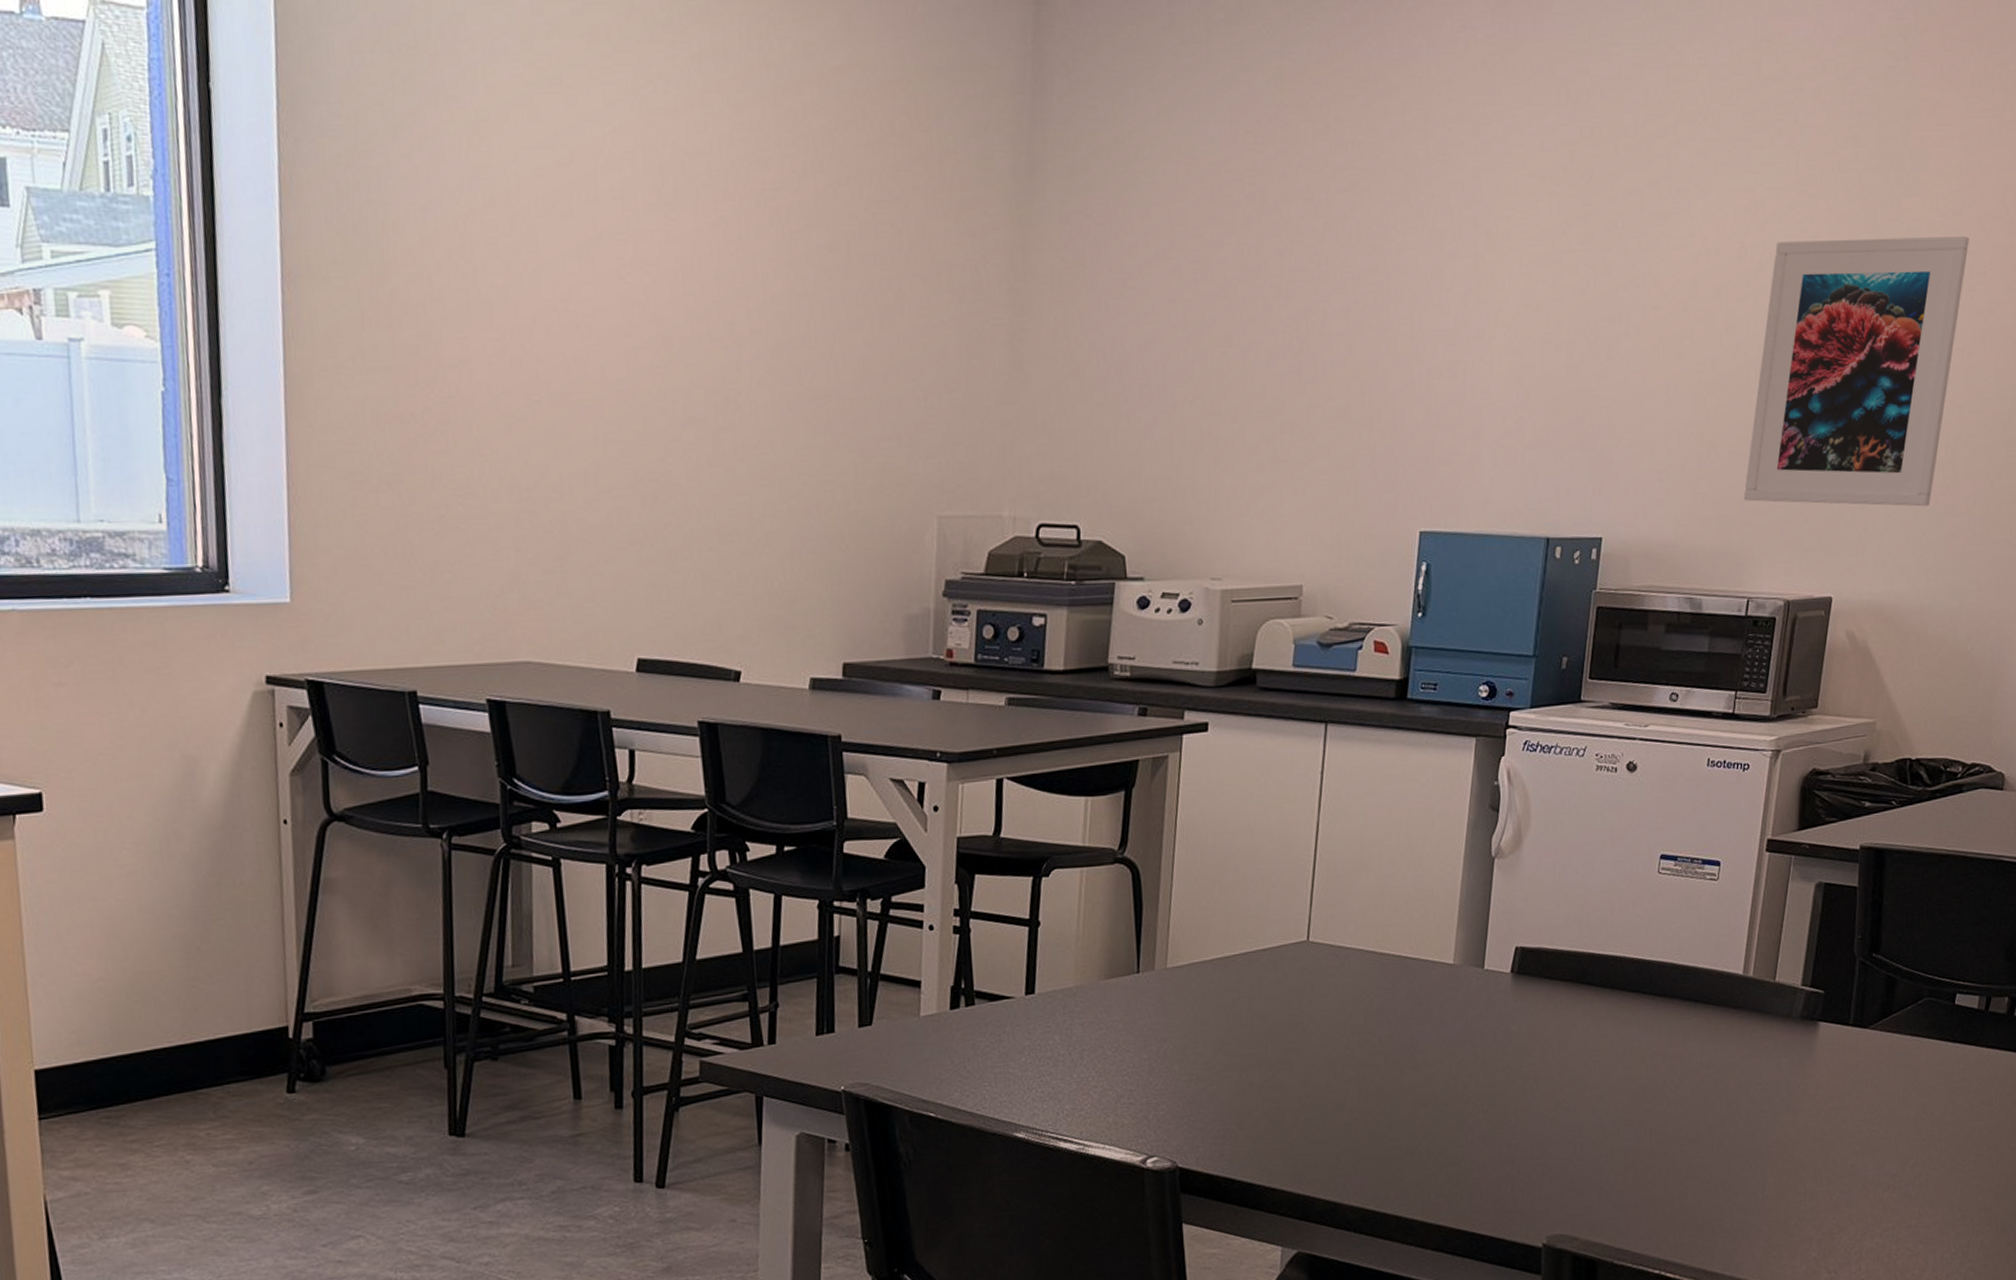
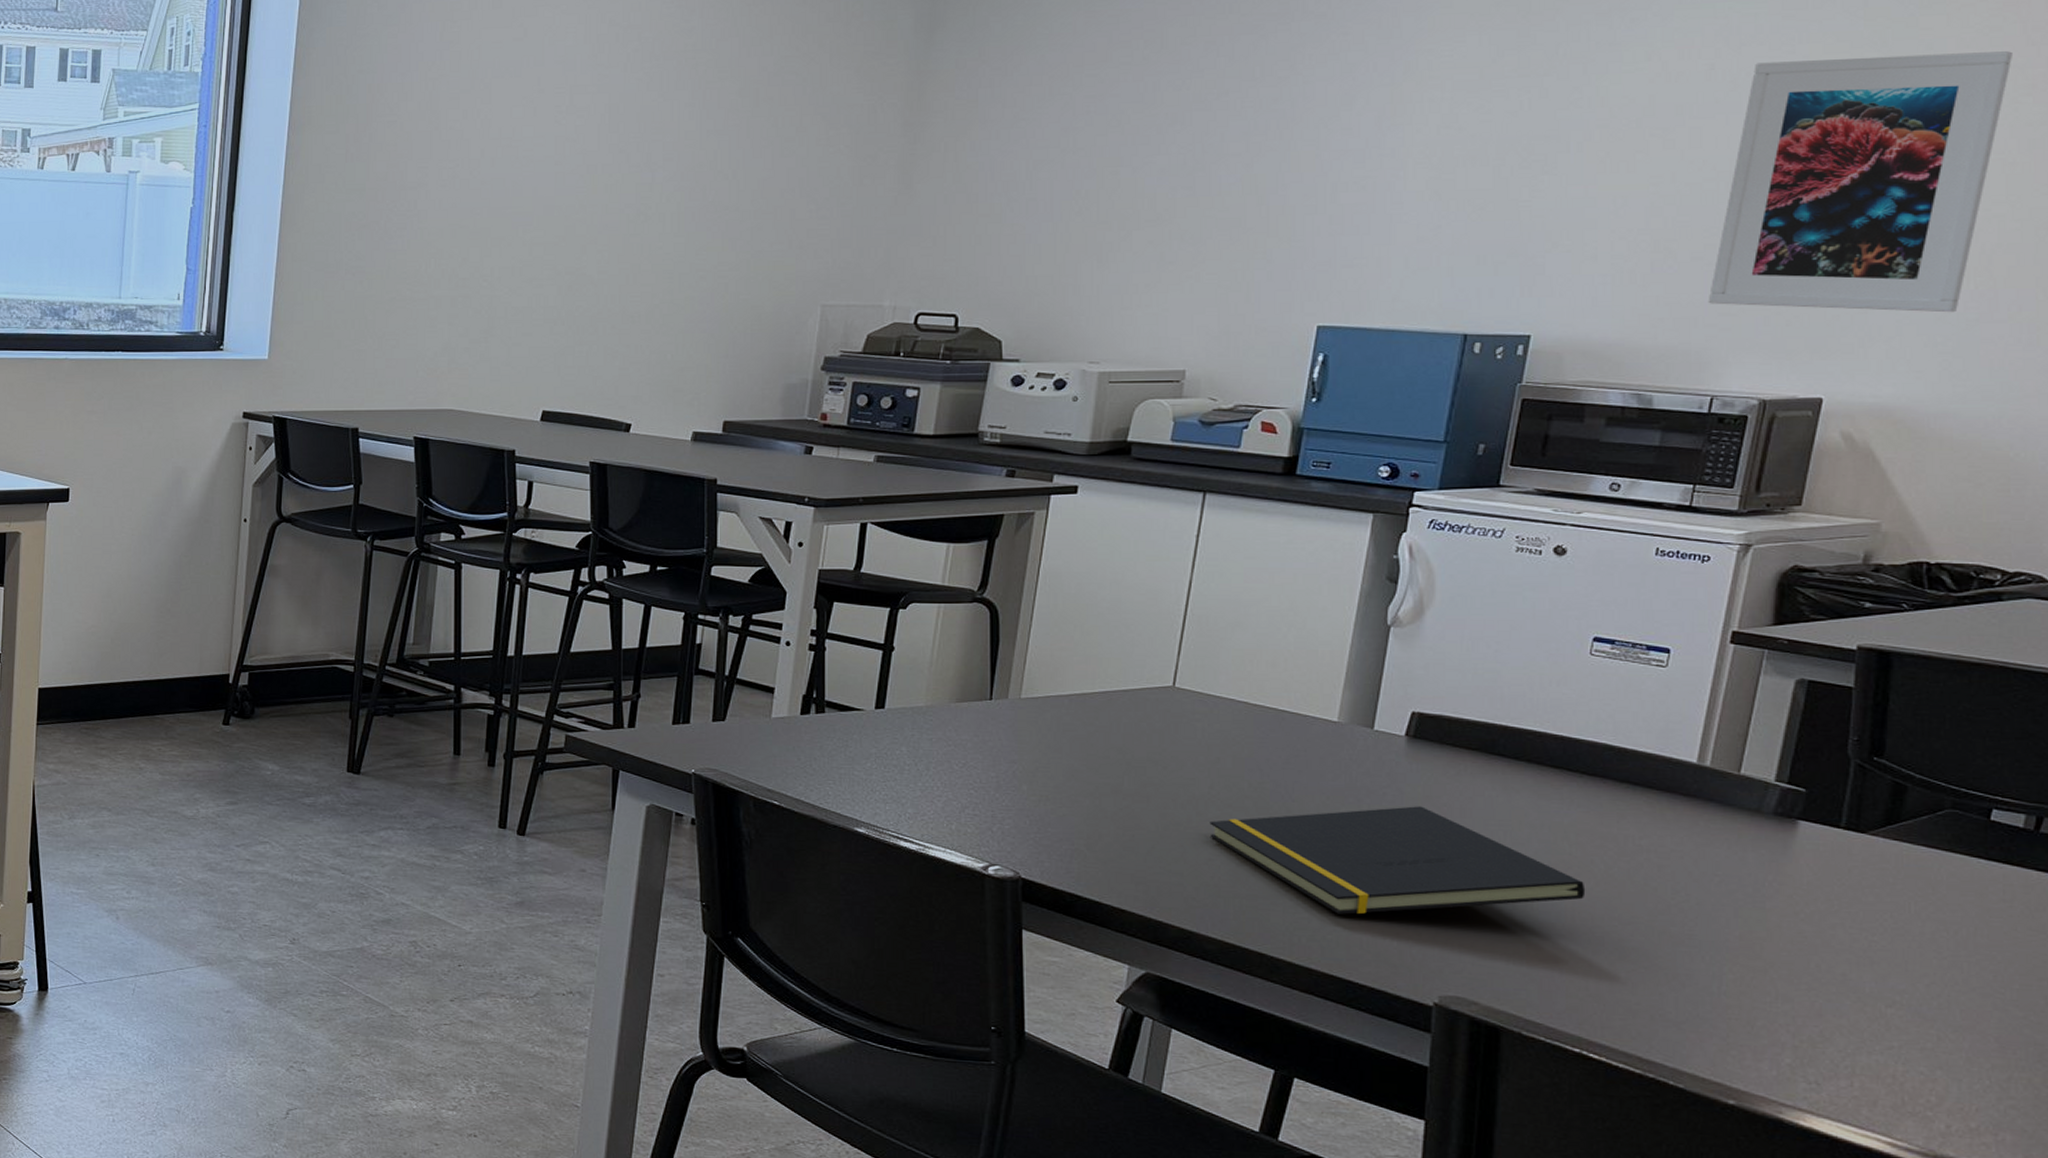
notepad: none [1346,1044,1660,1166] -> present [1209,806,1586,914]

